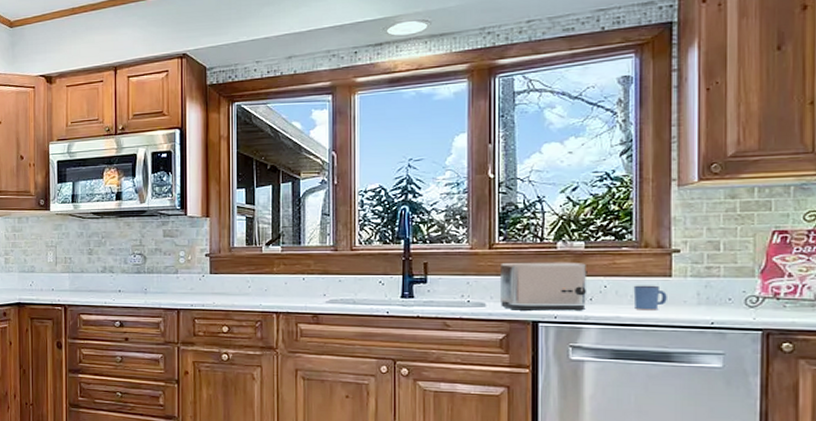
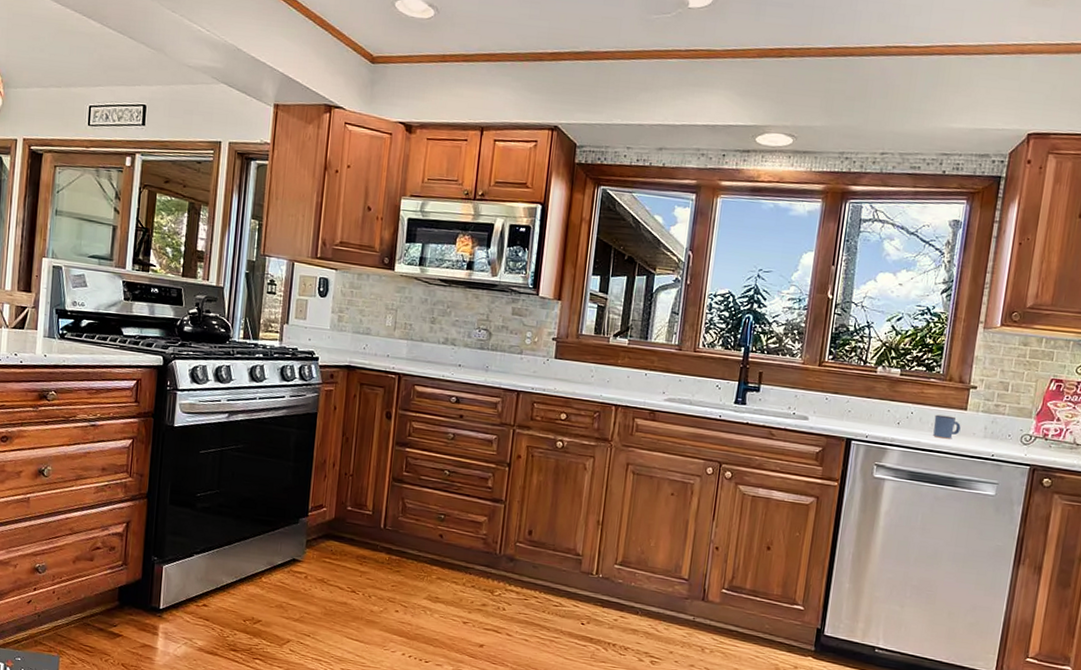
toaster: present [501,262,587,312] -> none [821,381,899,433]

